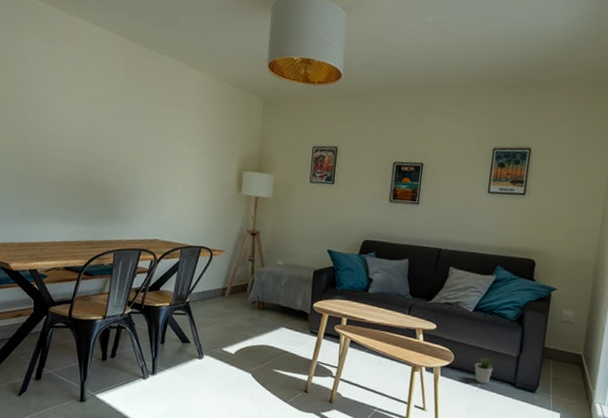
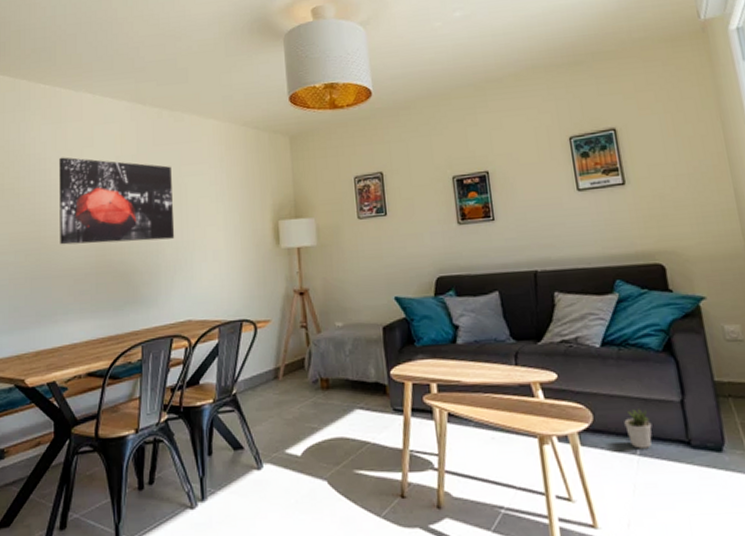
wall art: none [46,75,154,169] -> present [59,157,175,245]

